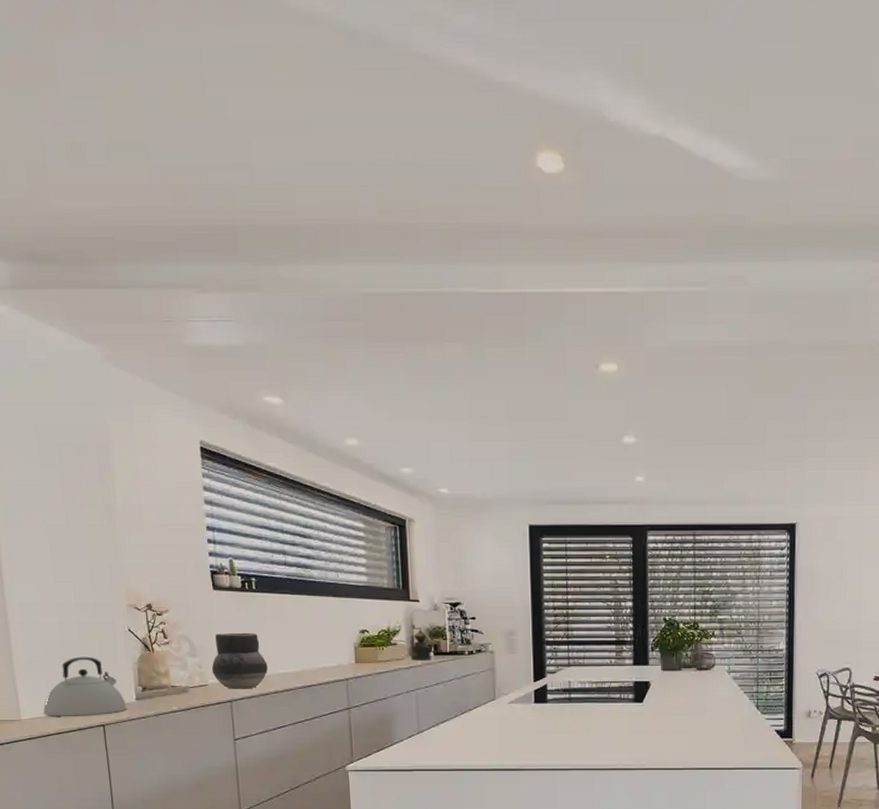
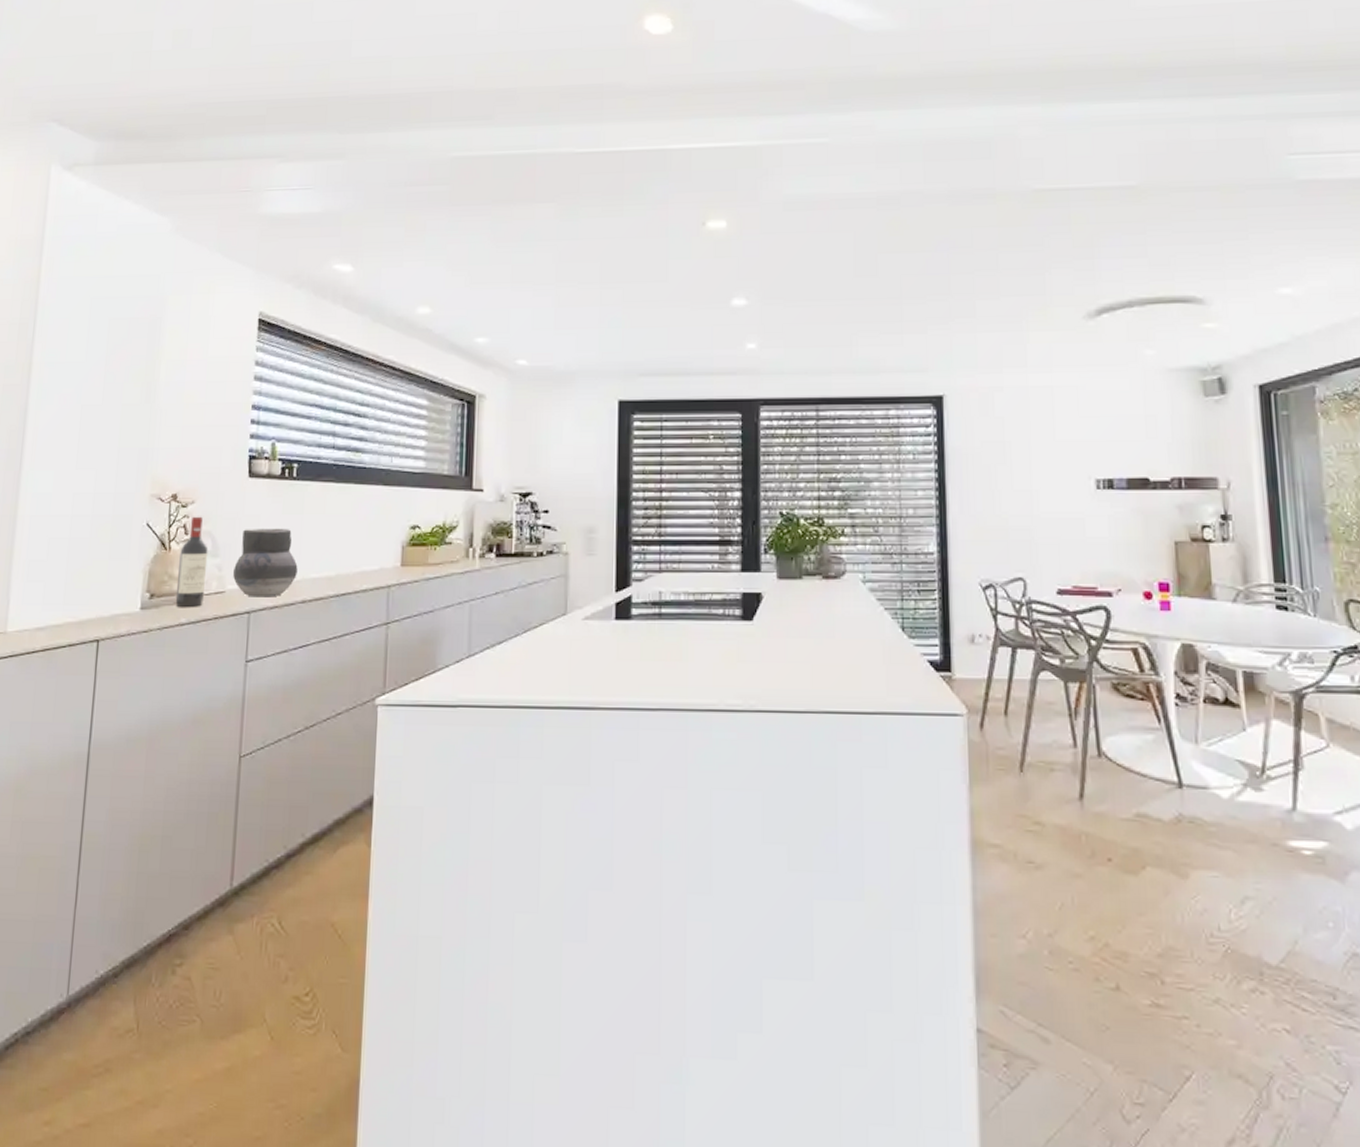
kettle: present [43,656,127,716] -> none [32,556,129,629]
wine bottle: none [162,623,190,699] -> present [175,516,208,608]
coffee grinder: present [411,625,431,660] -> none [468,519,493,564]

